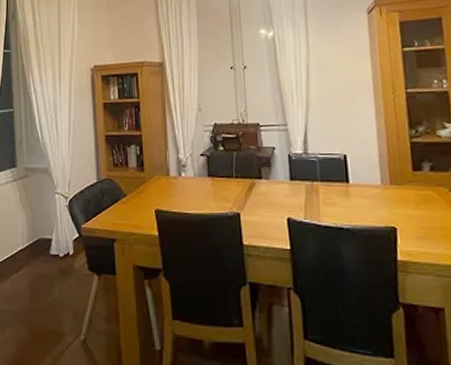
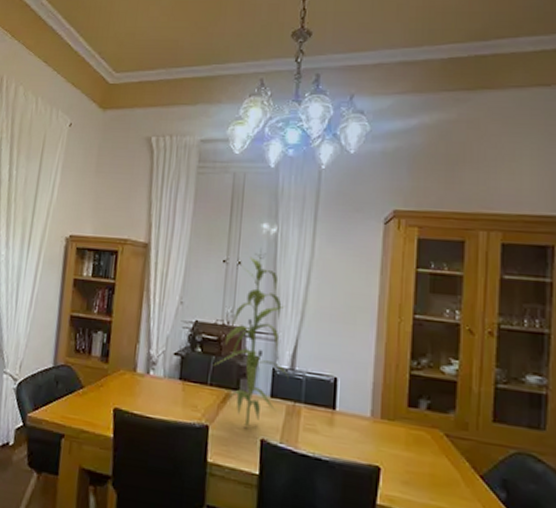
plant: none [236,53,304,210] -> present [214,249,289,428]

